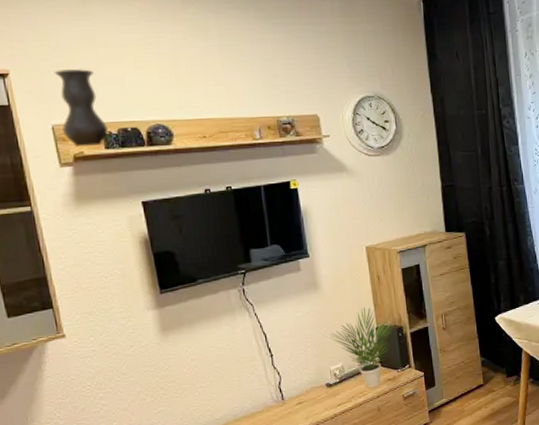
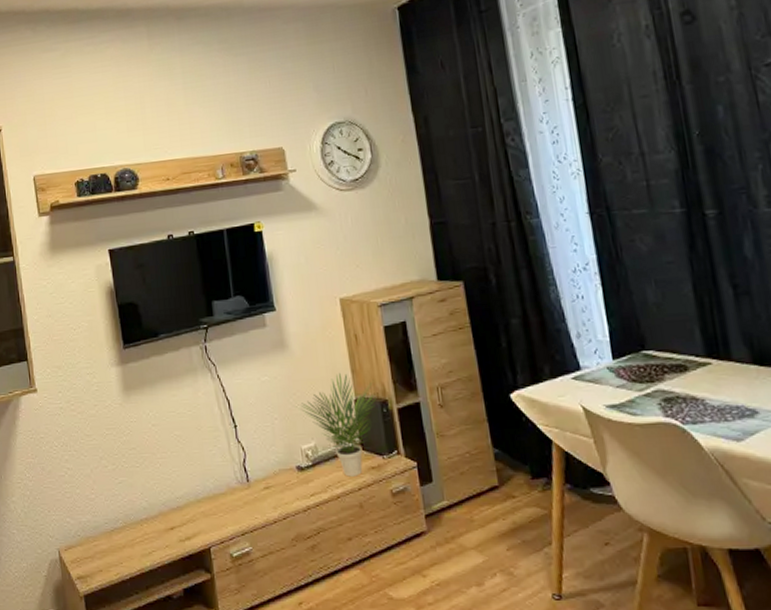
vase: present [53,68,108,148] -> none [37,119,81,197]

